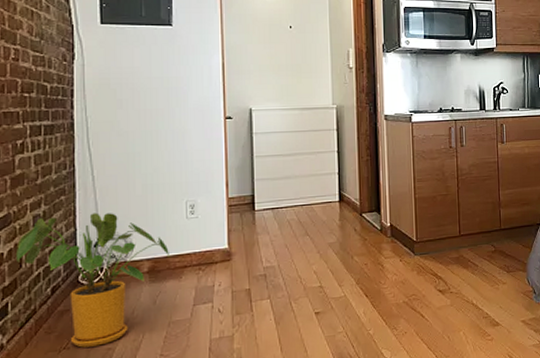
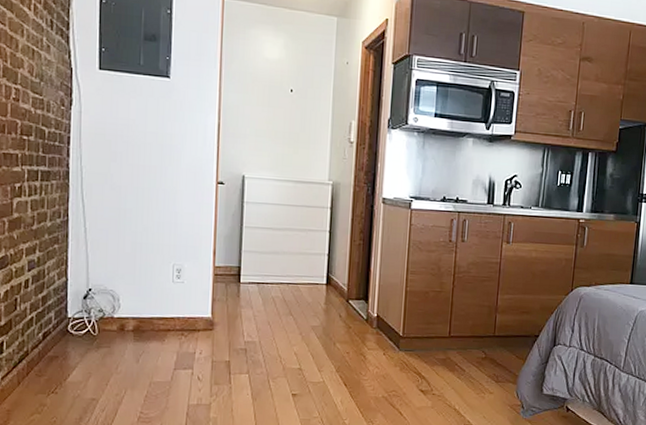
house plant: present [15,212,169,348] -> none [11,263,154,395]

